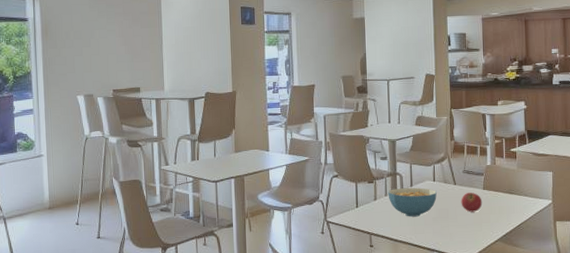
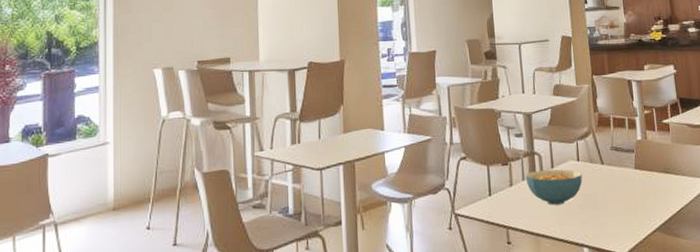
fruit: present [461,192,483,212] -> none [610,172,636,197]

